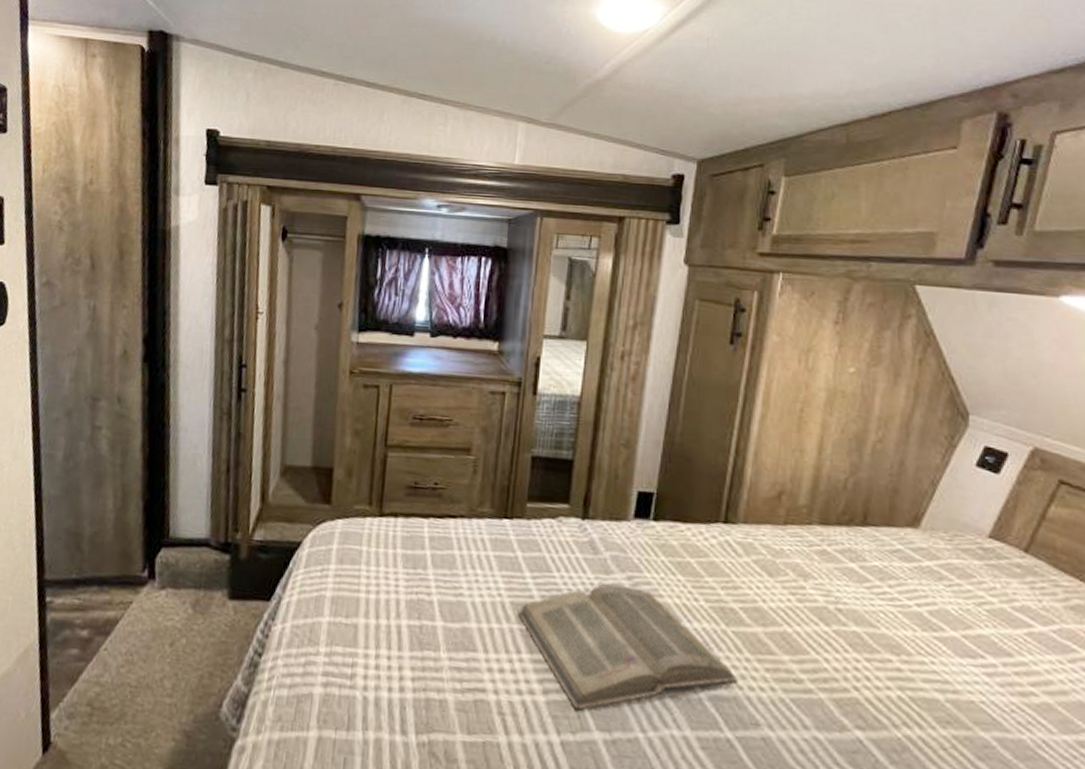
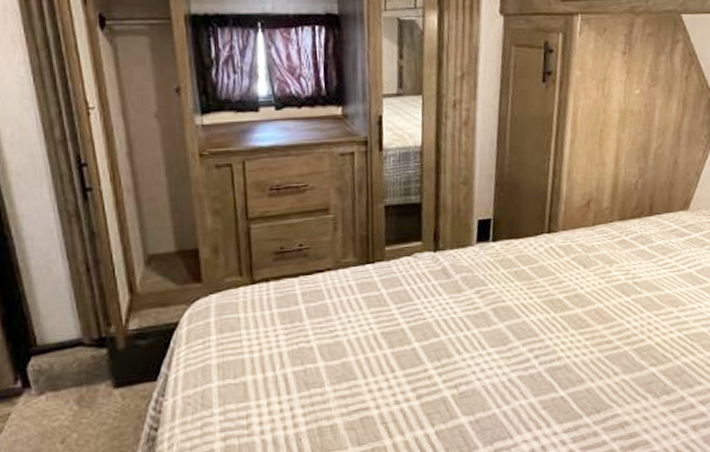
book: present [517,583,738,710] -> none [388,298,566,405]

